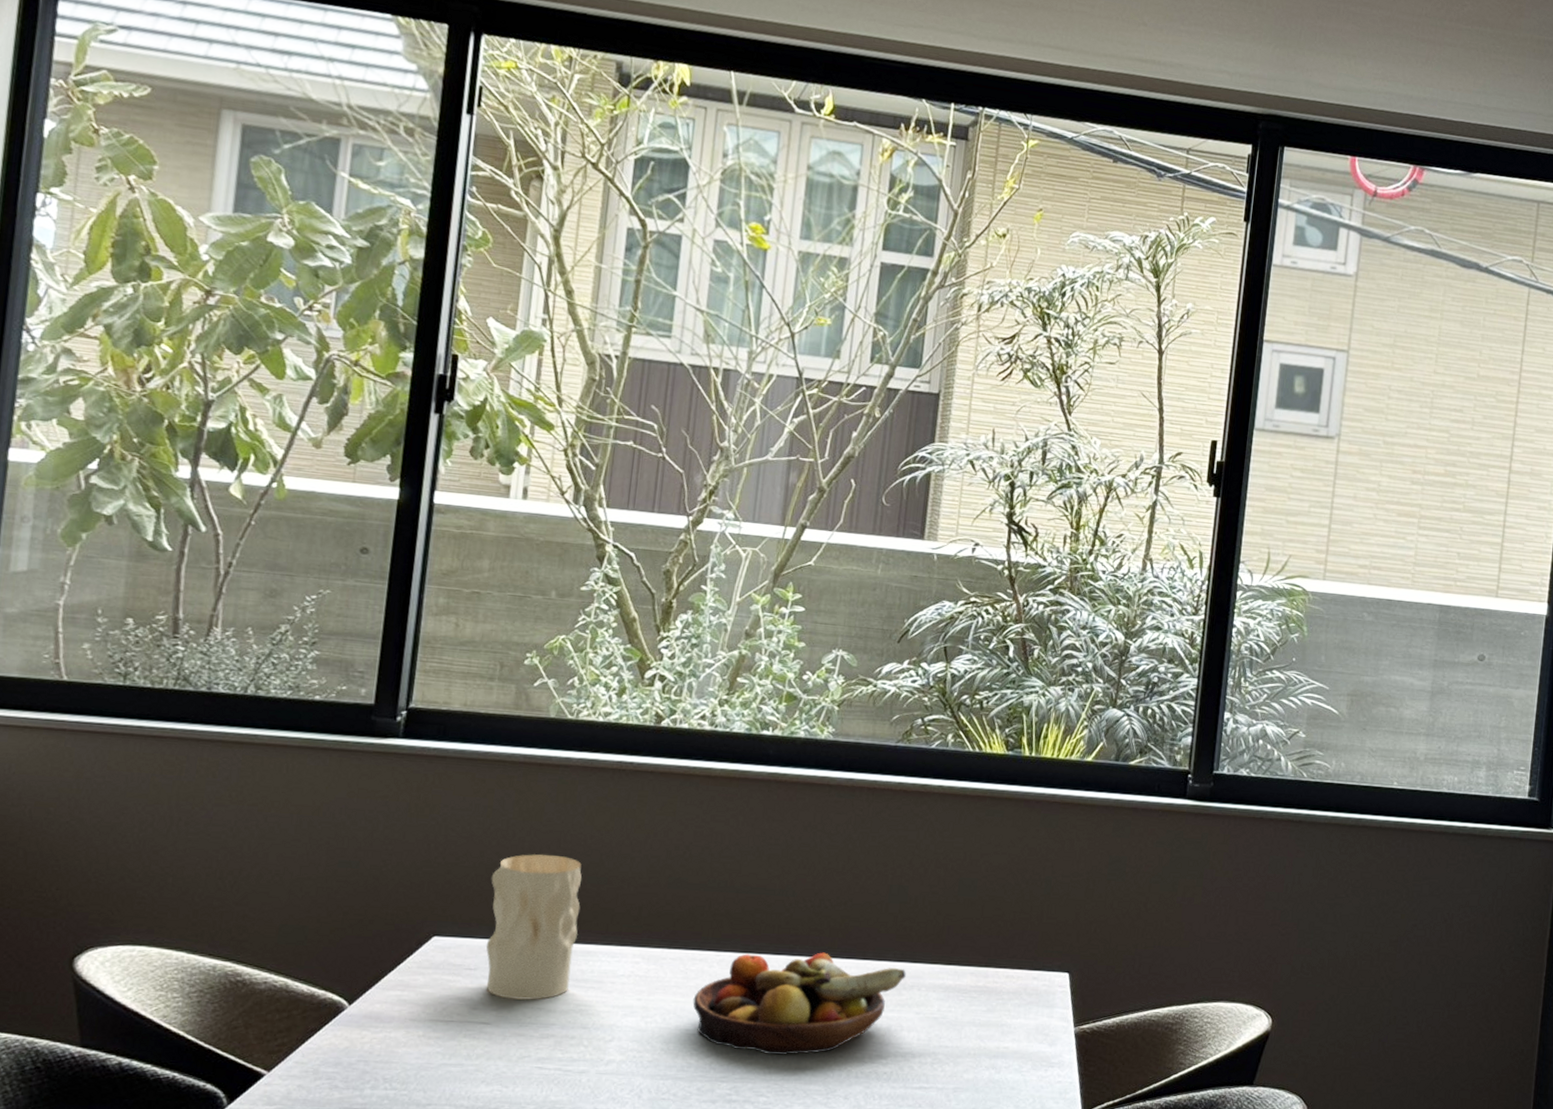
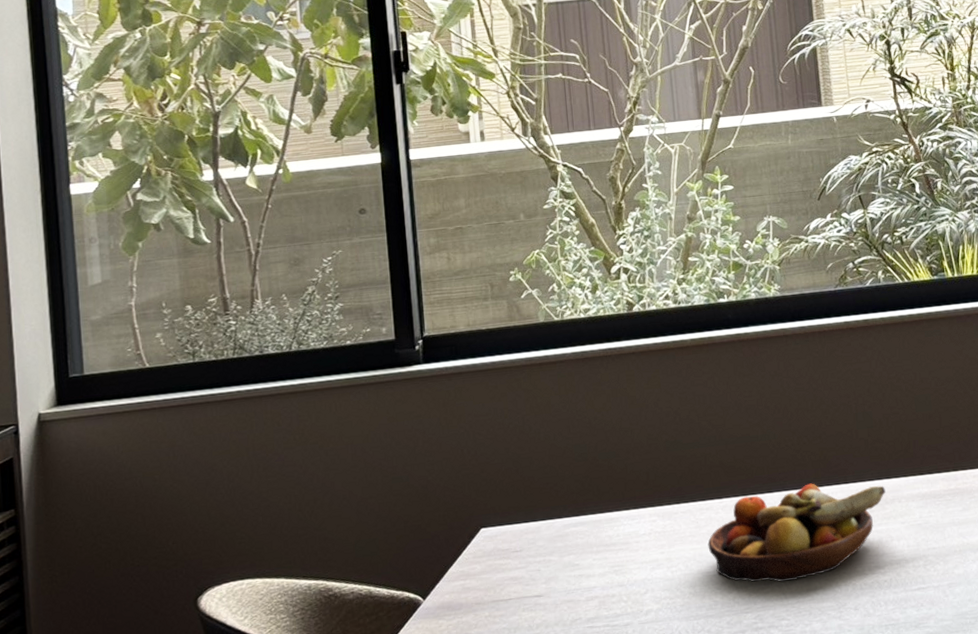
vase: present [486,854,582,1000] -> none [518,439,602,572]

